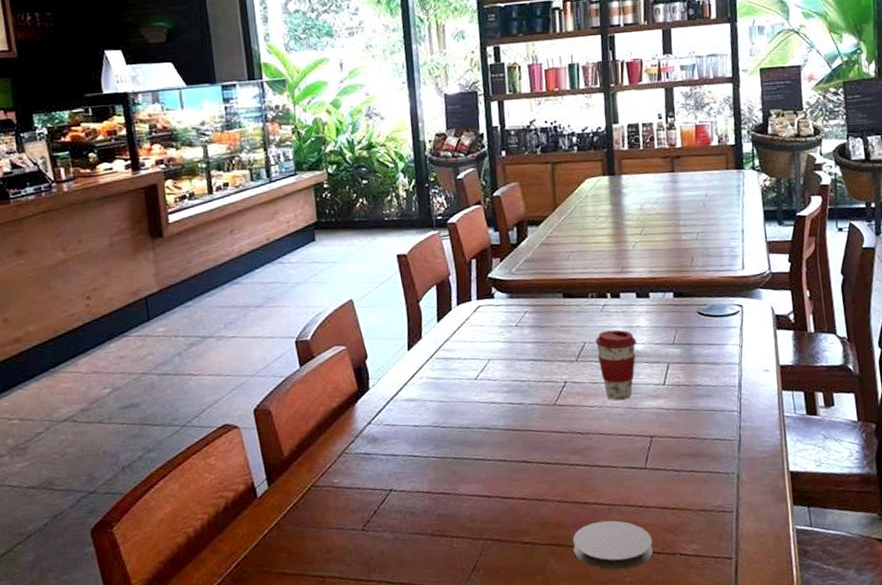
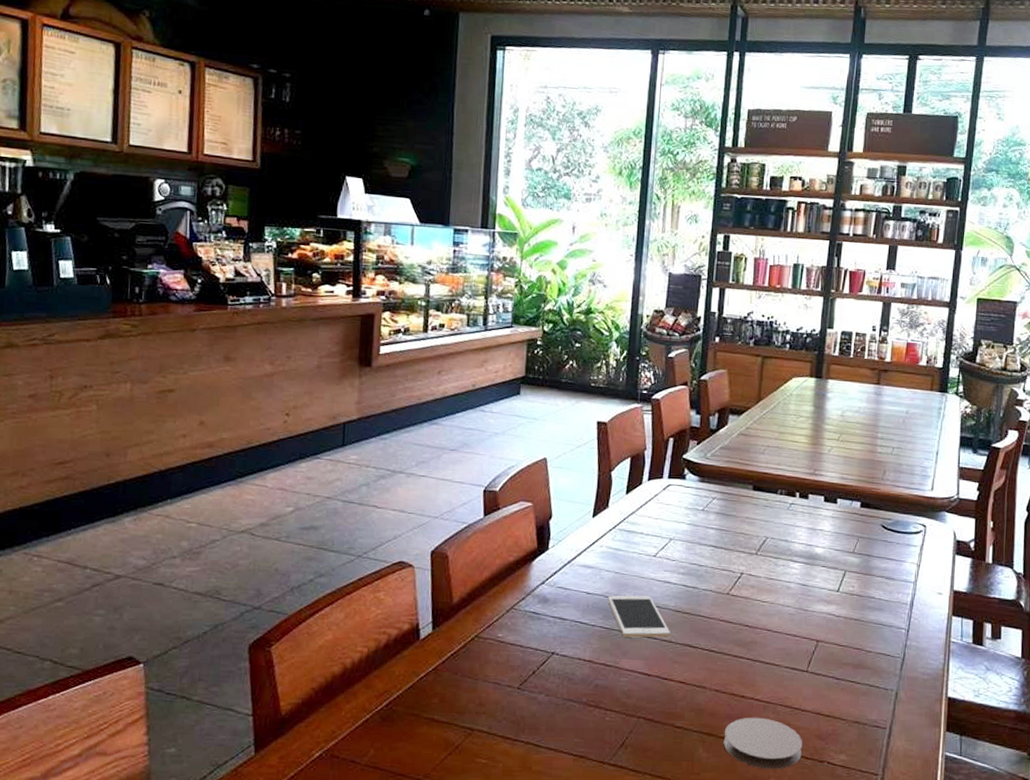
cell phone: none [435,419,504,464] -> present [607,595,670,638]
coffee cup: present [595,329,637,401] -> none [777,529,818,601]

